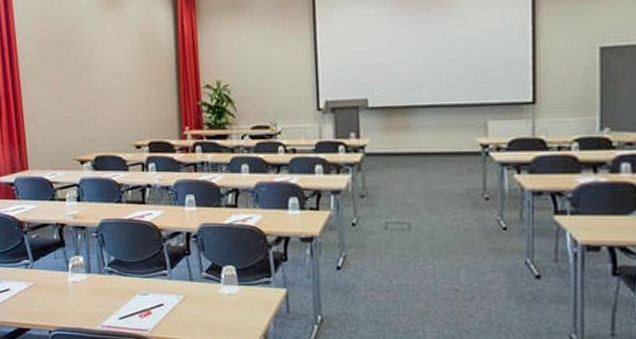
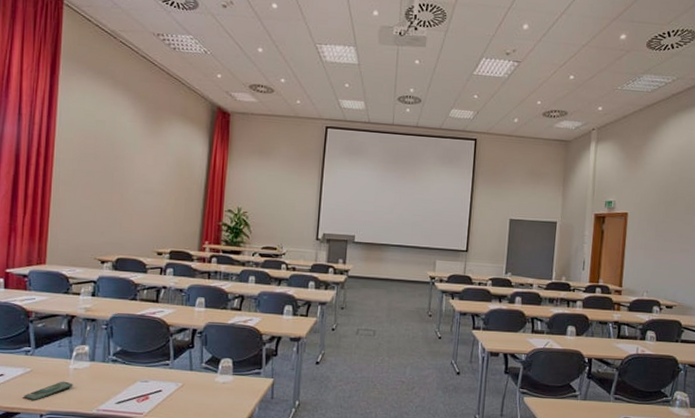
smartphone: none [31,295,75,317] -> present [24,381,73,401]

